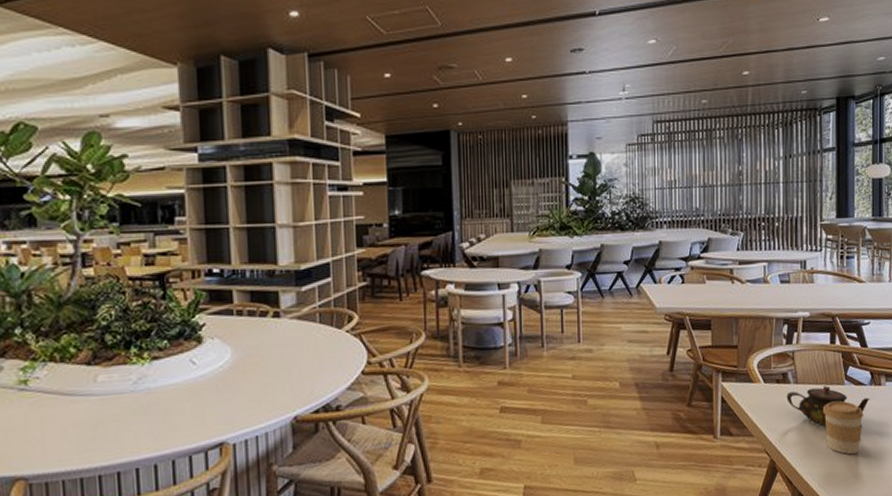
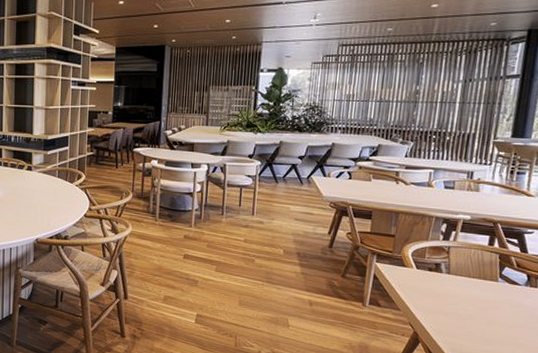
teapot: present [786,385,870,426] -> none [437,280,523,313]
coffee cup: present [823,400,864,455] -> none [472,294,515,342]

